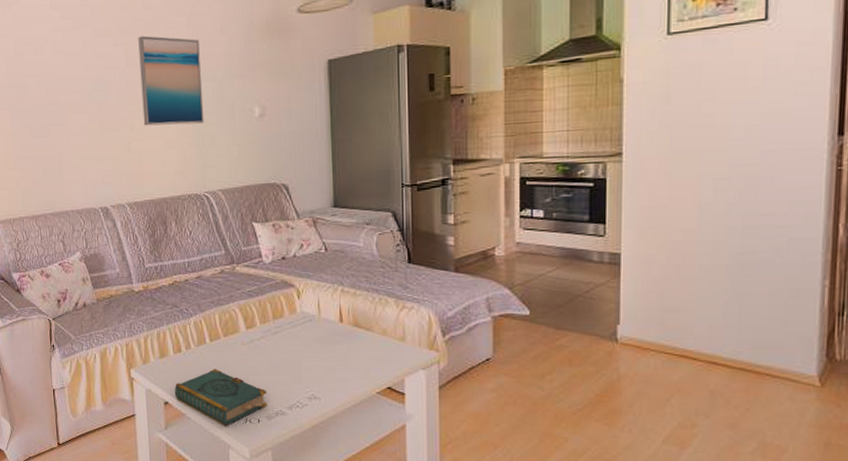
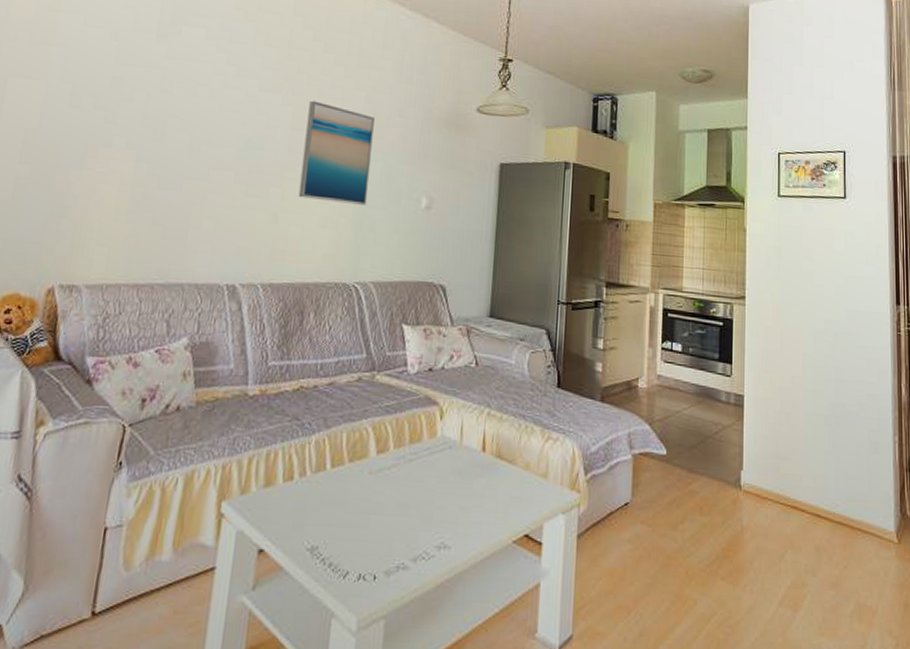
book: present [174,369,268,427] -> none [273,505,391,587]

